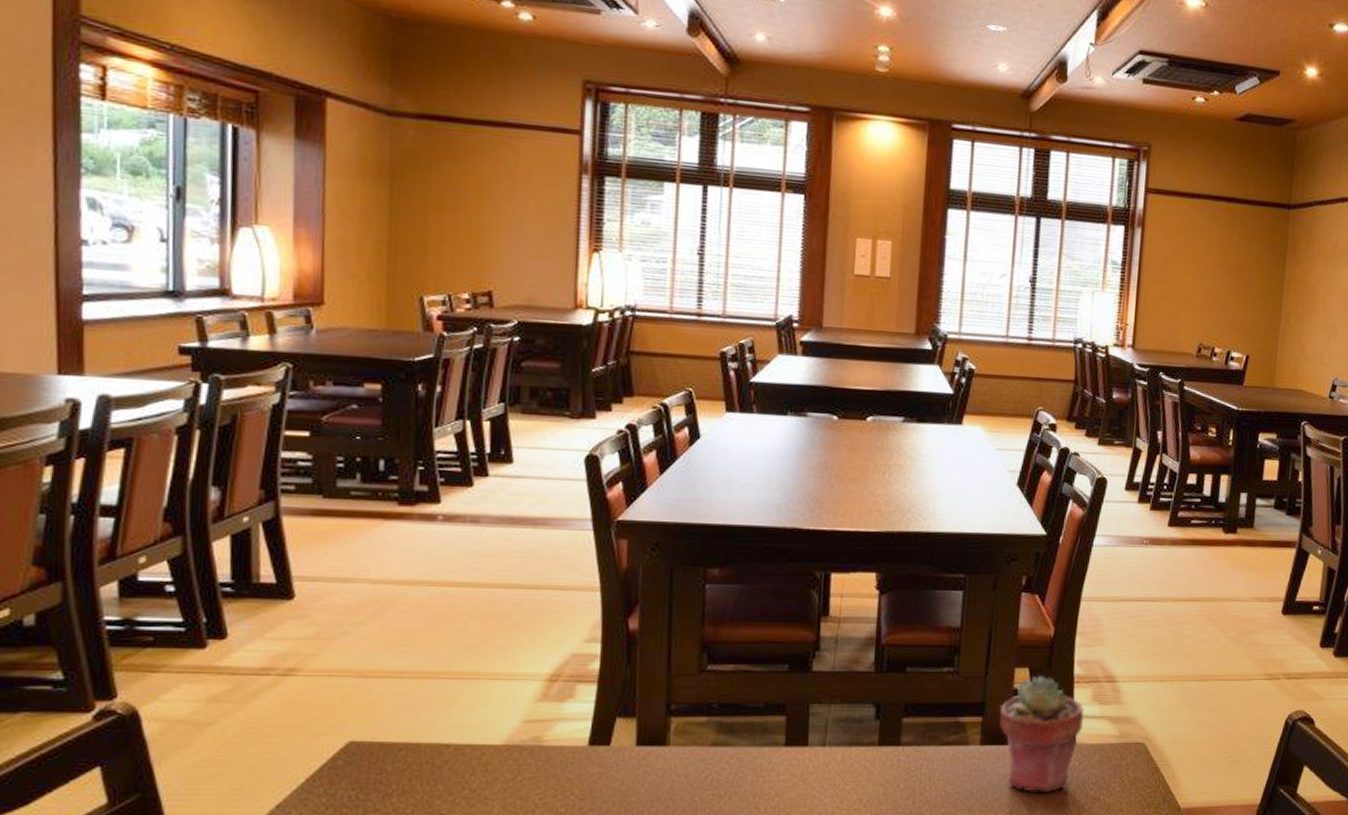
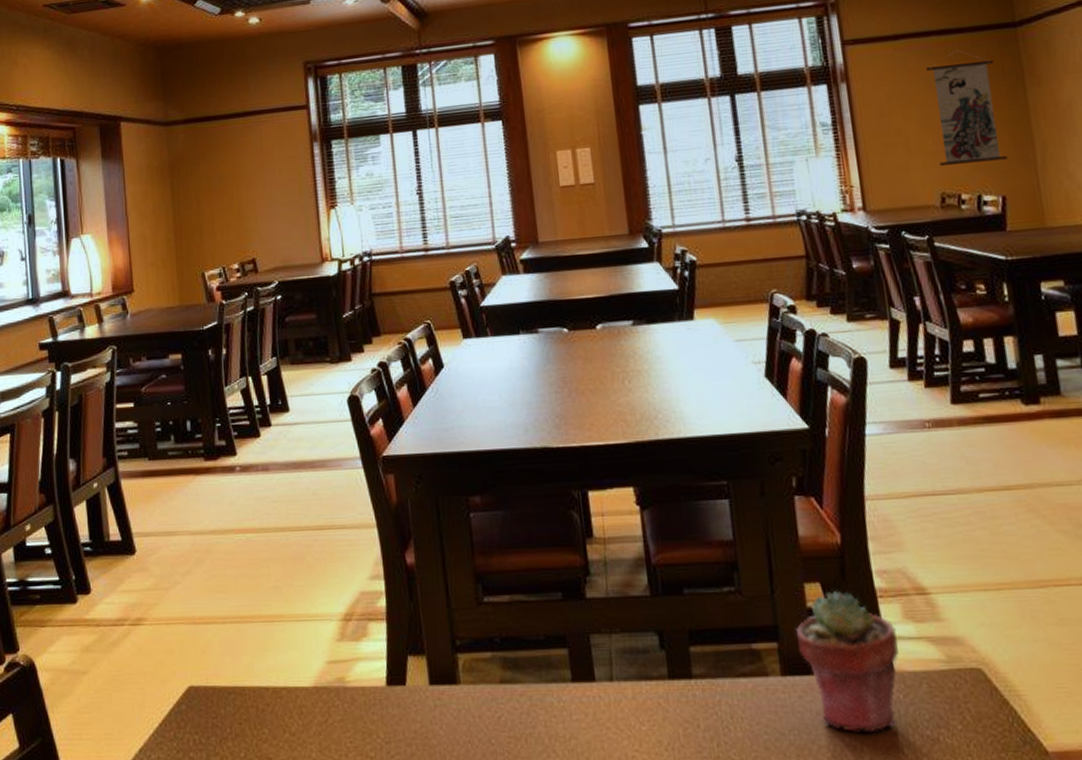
wall scroll: none [1203,220,1266,324] -> present [925,50,1009,166]

